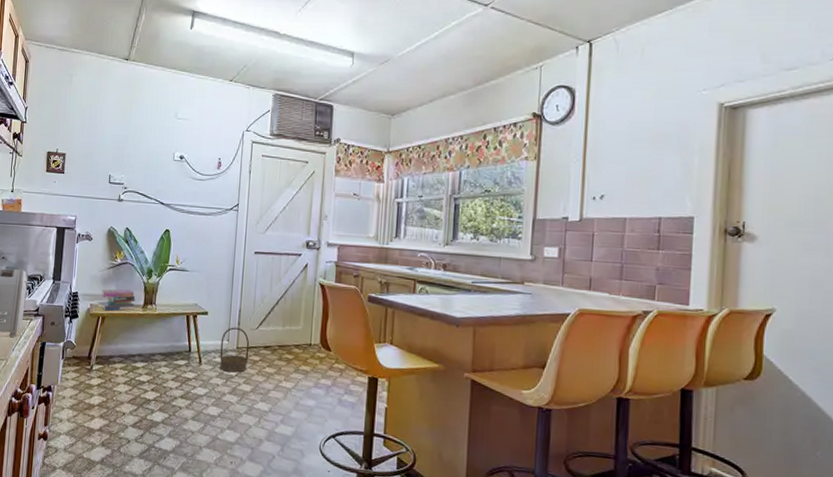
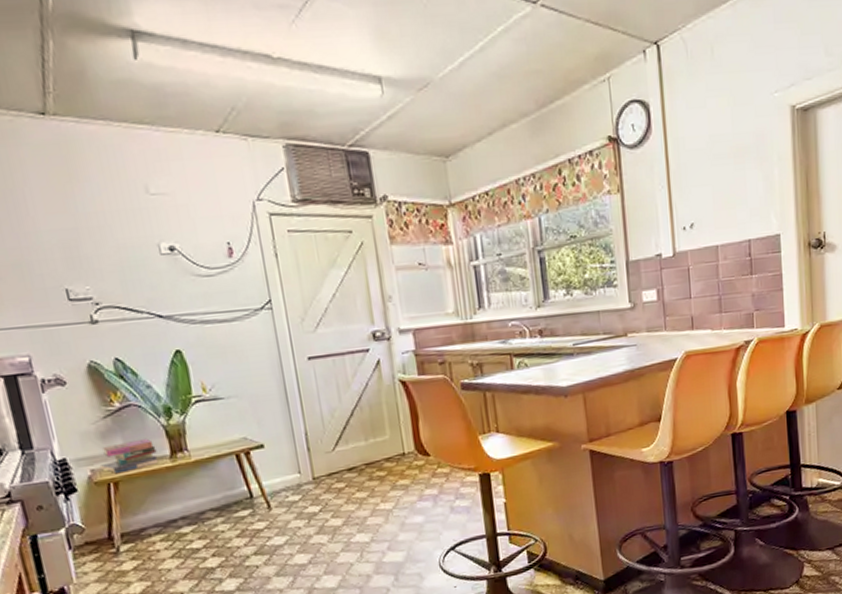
basket: present [220,327,250,373] -> none [289,454,332,511]

